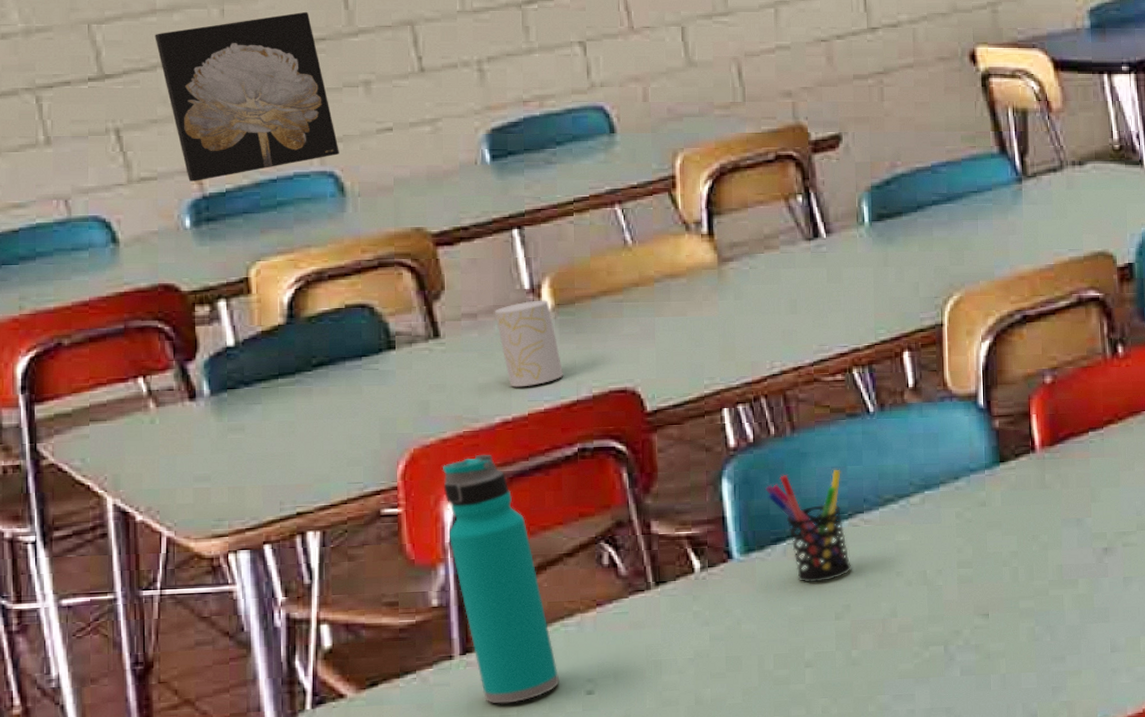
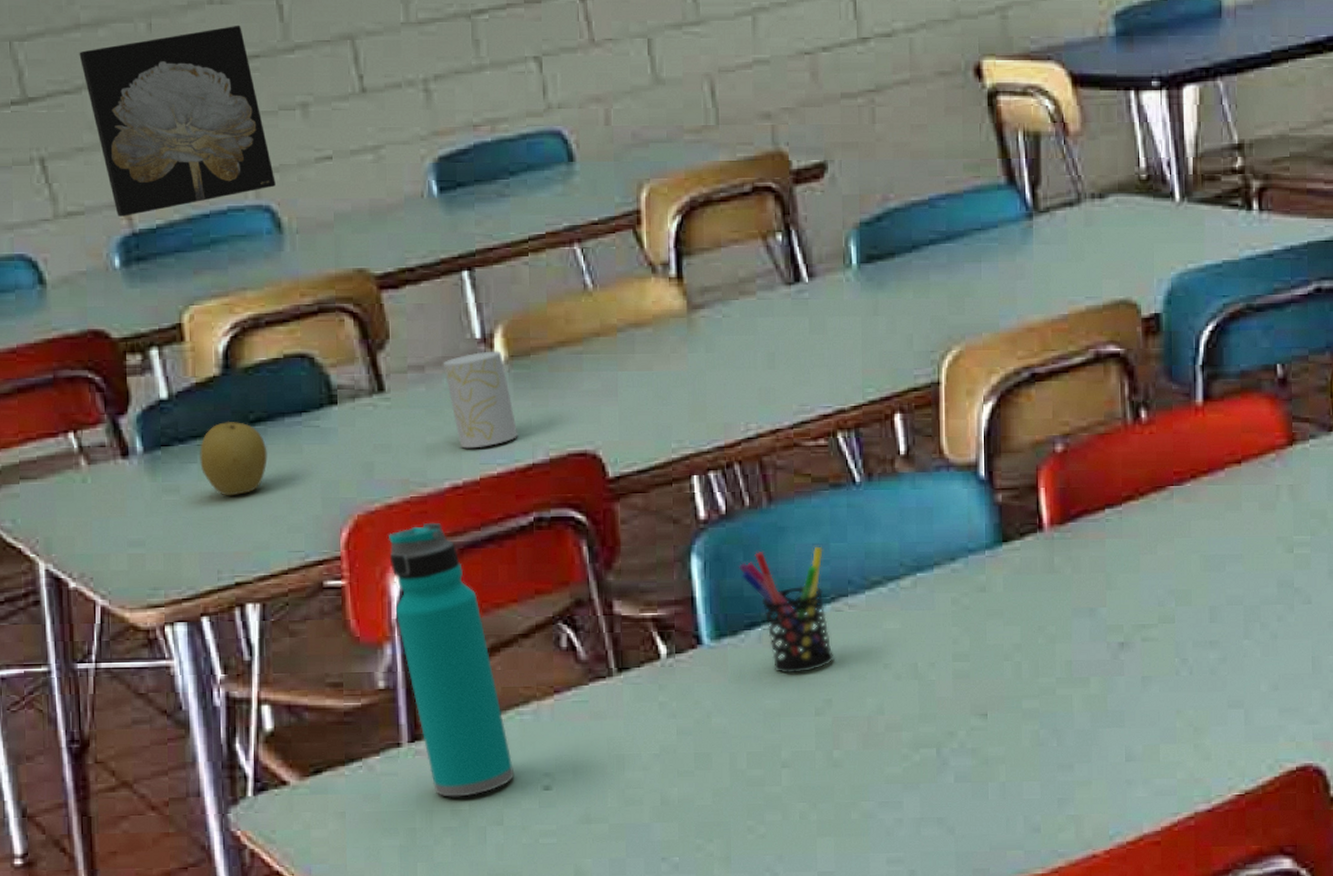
fruit: none [264,366,329,434] -> present [200,422,268,496]

